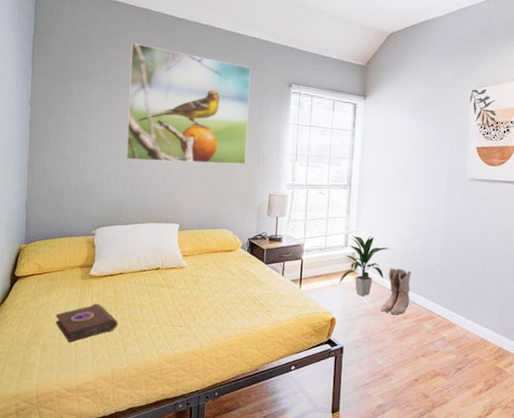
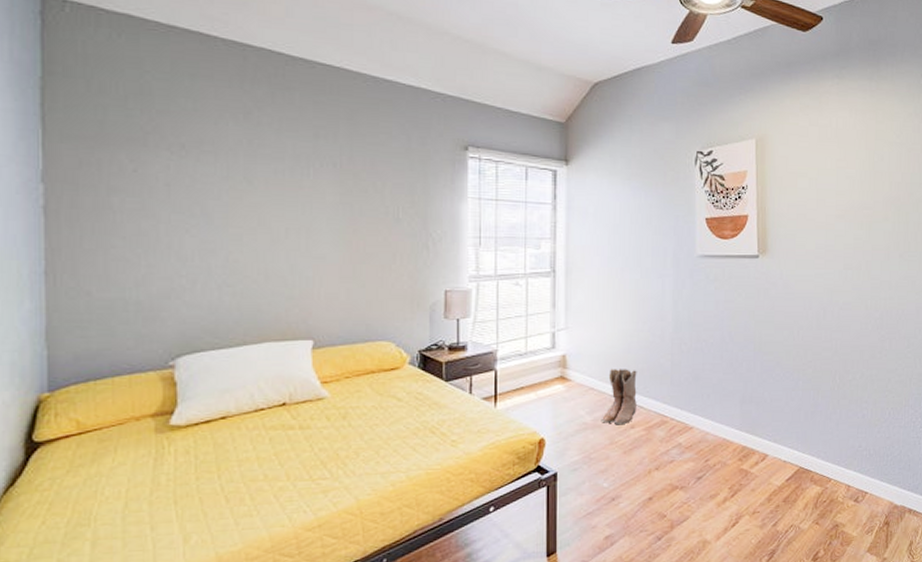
book: present [55,304,119,342] -> none [112,465,224,527]
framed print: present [126,42,251,165] -> none [218,89,410,257]
indoor plant: present [339,235,390,297] -> none [547,332,609,408]

